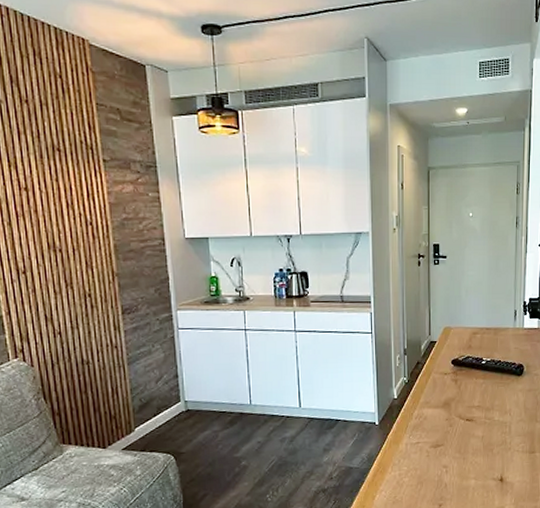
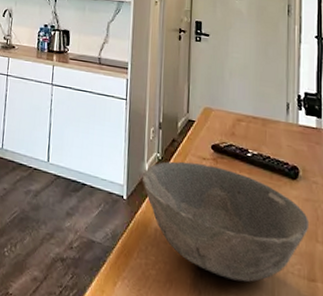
bowl: none [391,378,531,469] -> present [142,161,310,282]

